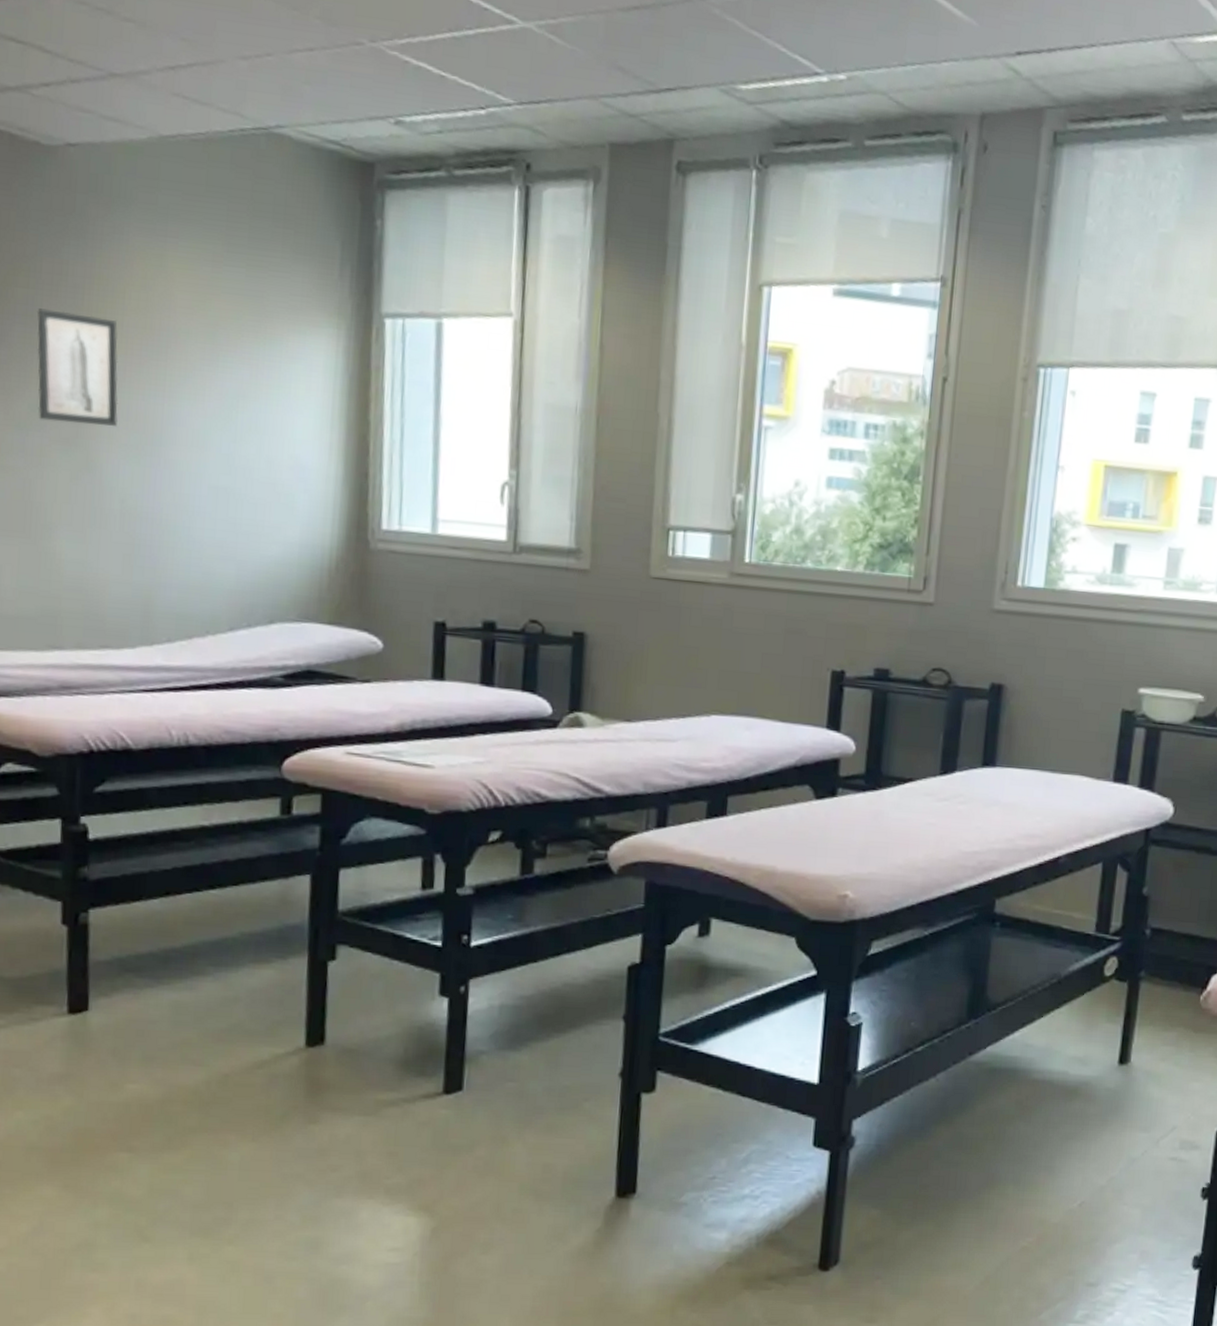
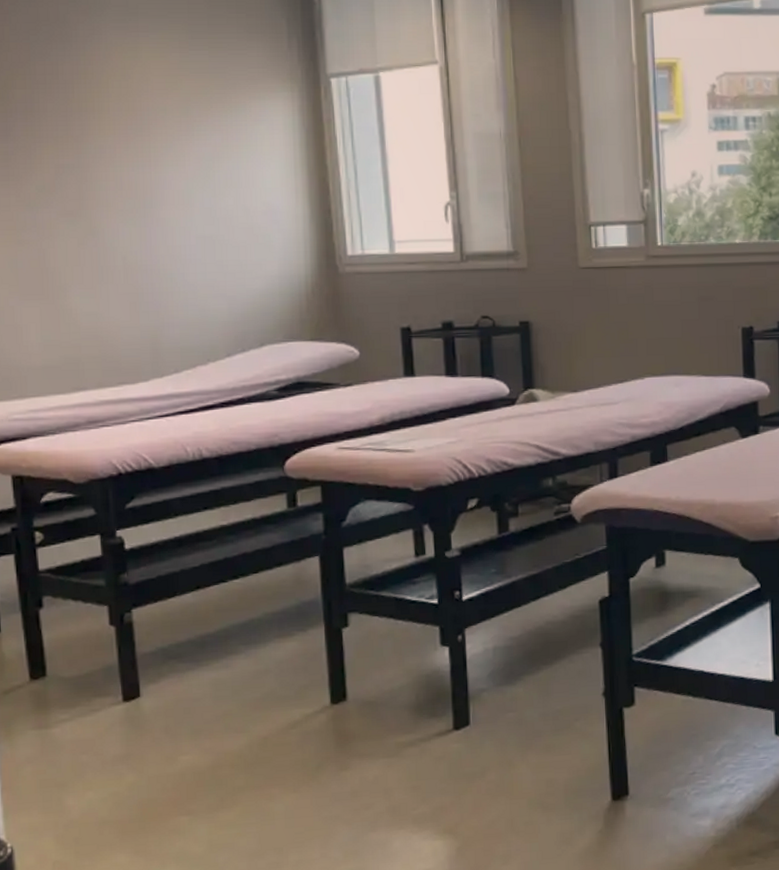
wall art: present [37,308,118,426] -> none [35,104,113,198]

